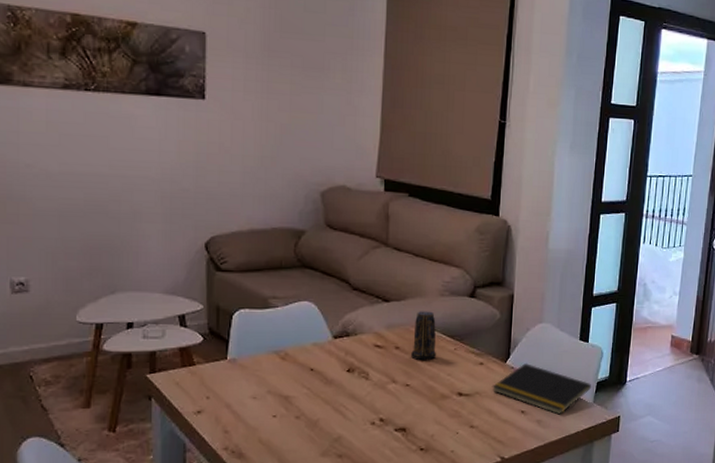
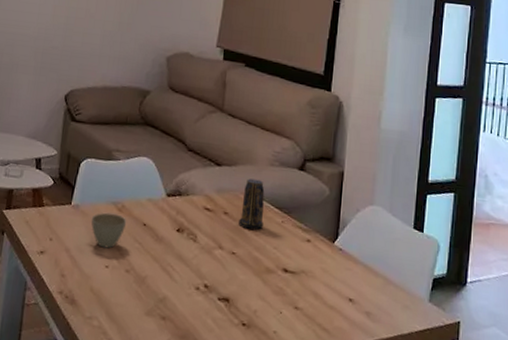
cup: none [251,362,292,398] -> present [91,212,127,249]
notepad: present [492,362,592,415] -> none [318,245,428,310]

